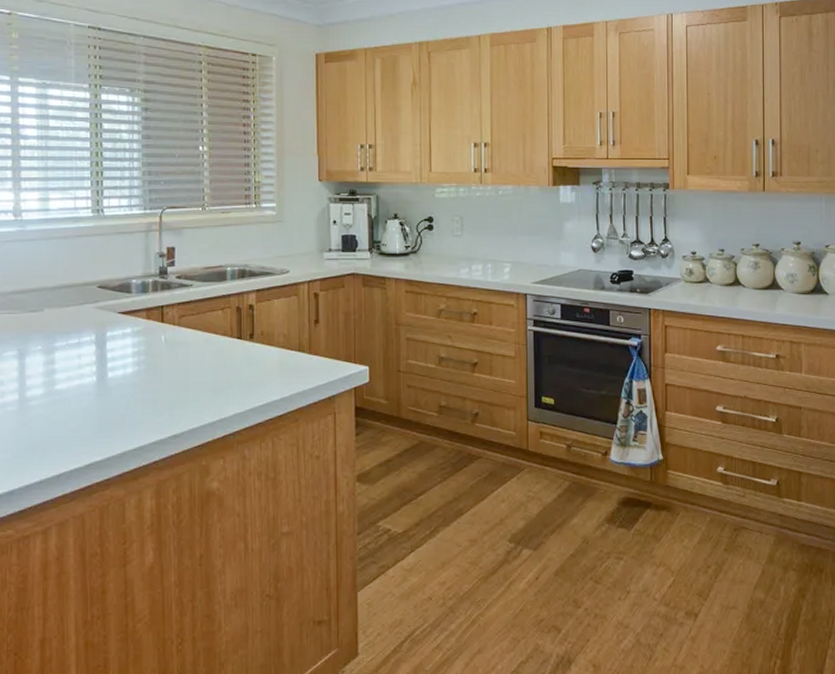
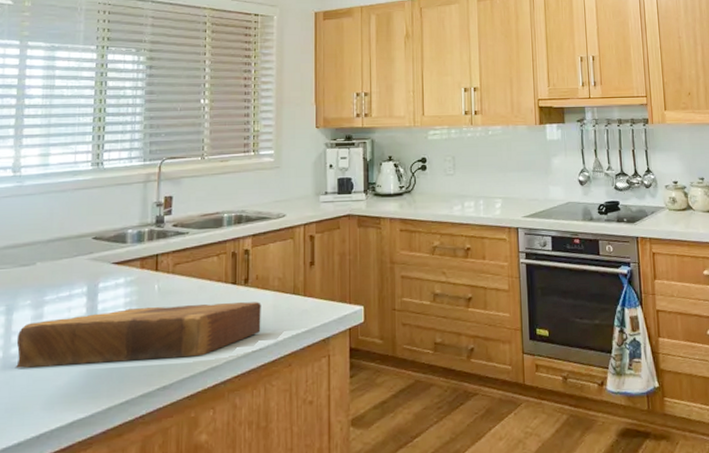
cutting board: none [31,357,268,411] -> present [15,302,261,369]

